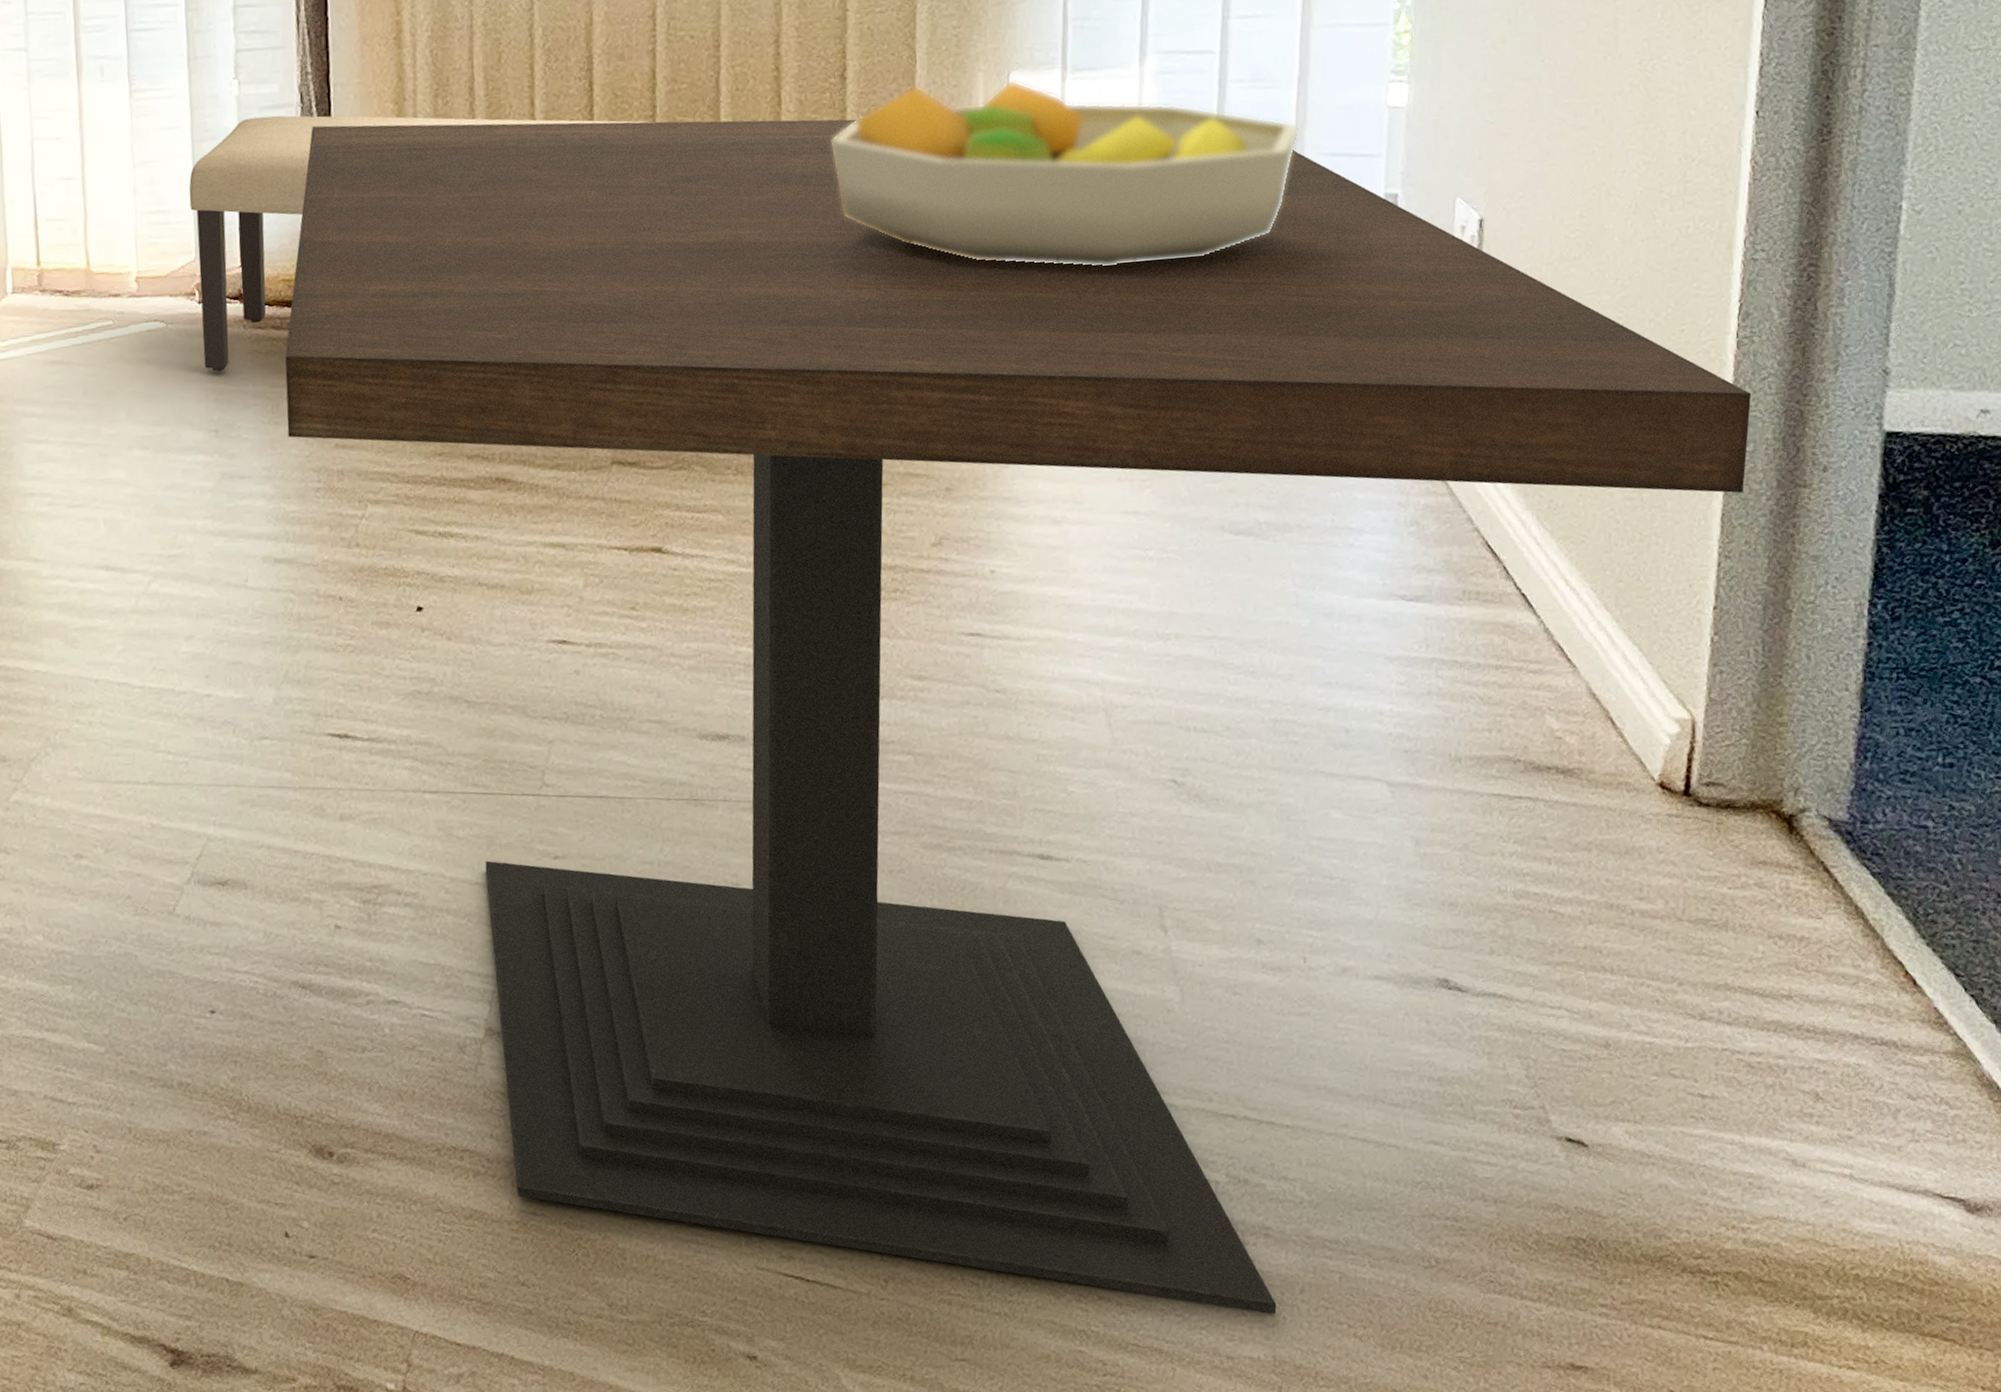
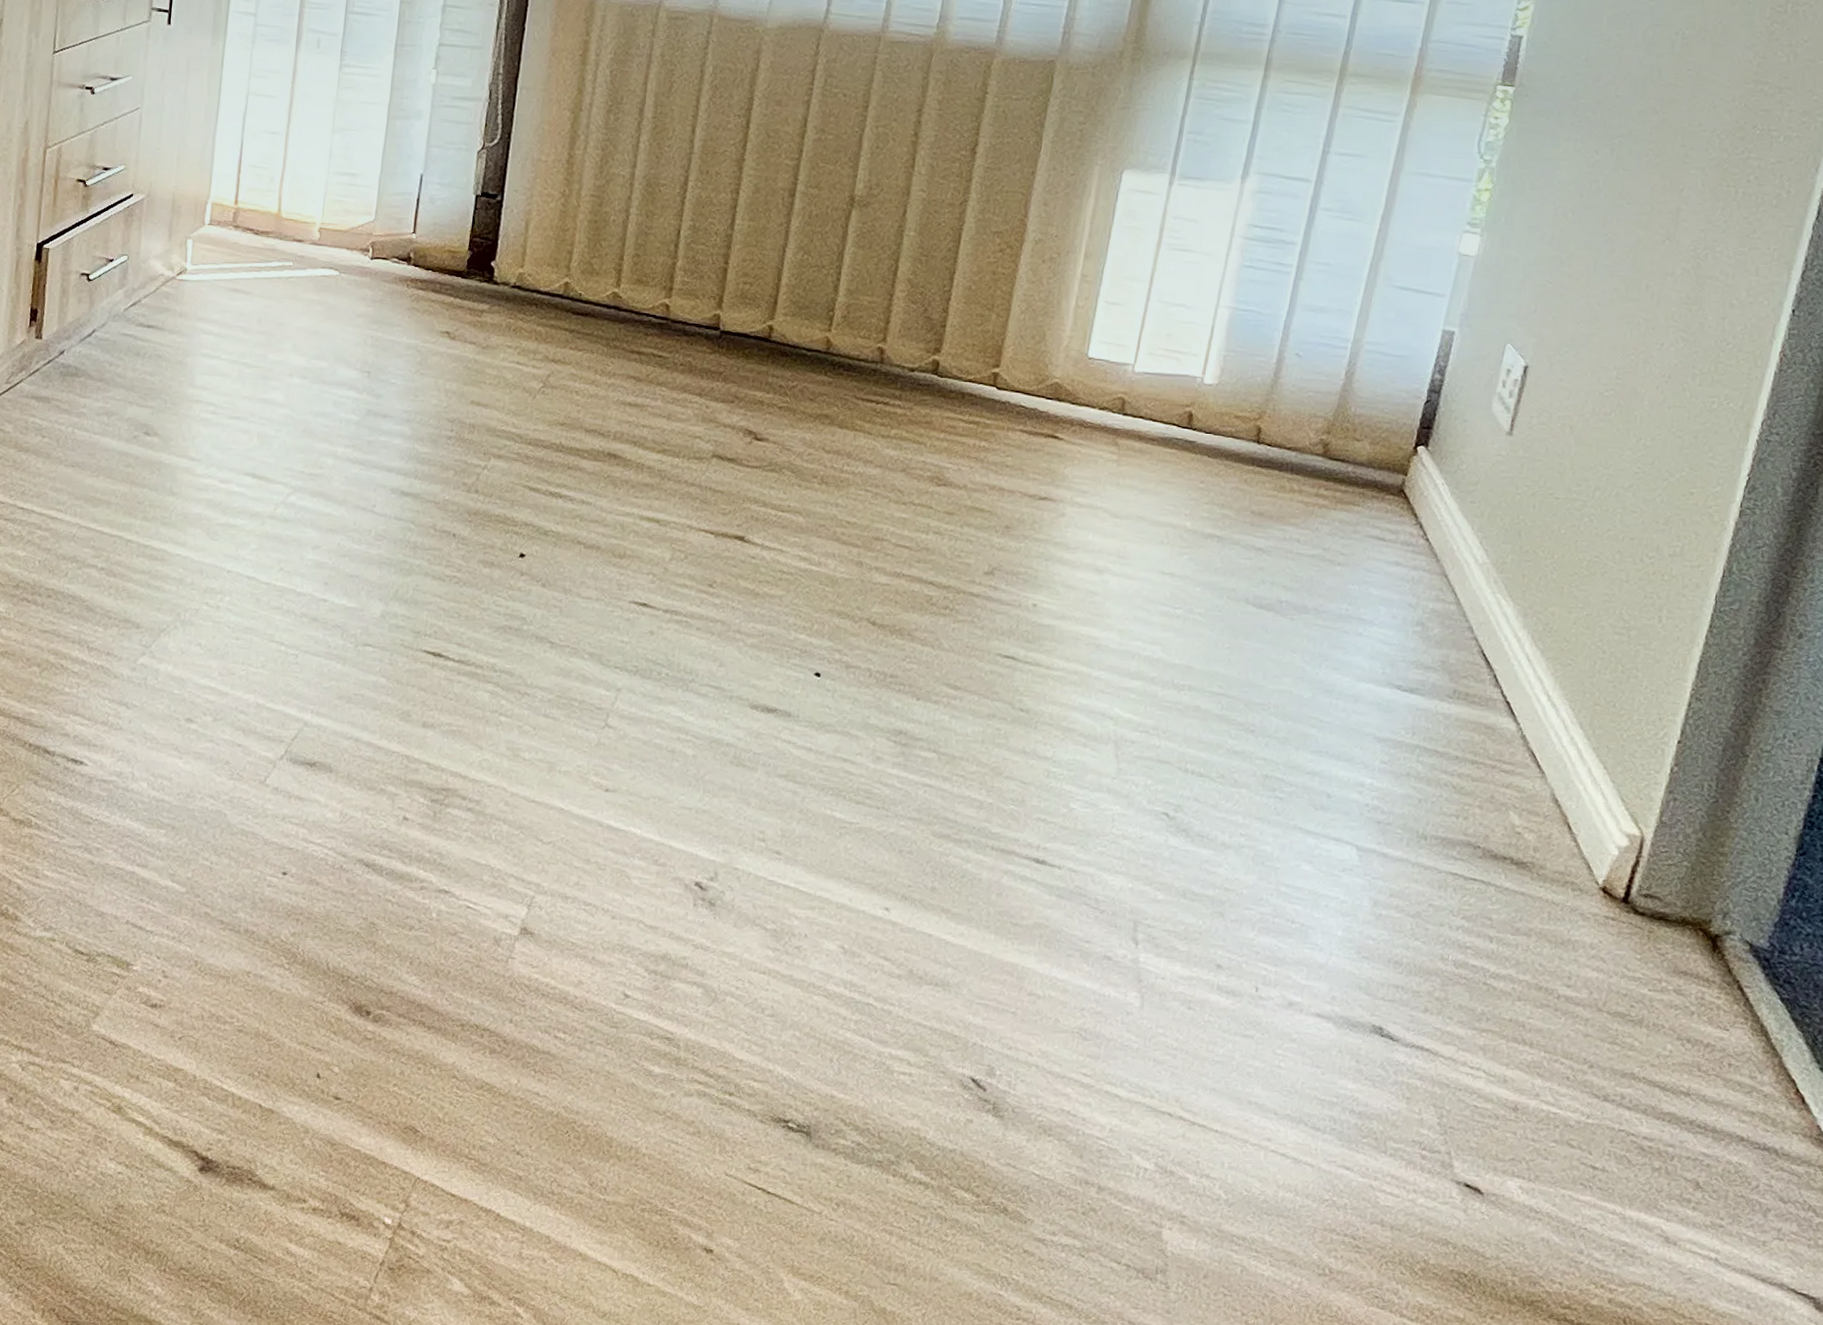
bench: present [189,115,653,372] -> none [367,105,798,322]
dining table: present [285,119,1751,1314] -> none [431,121,1745,1292]
fruit bowl: present [832,80,1300,266] -> none [954,169,1376,359]

